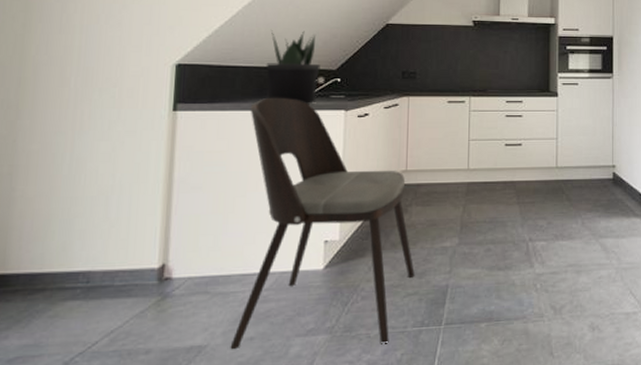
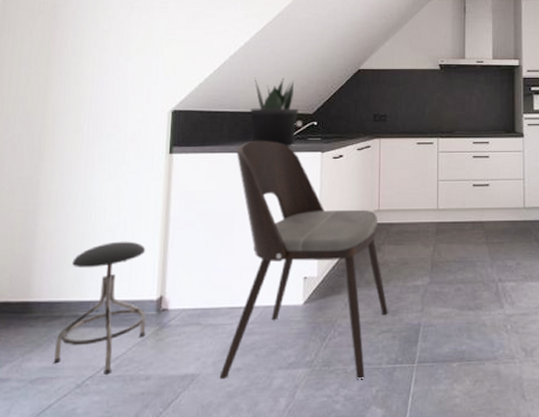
stool: none [35,206,146,350] -> present [53,241,146,375]

